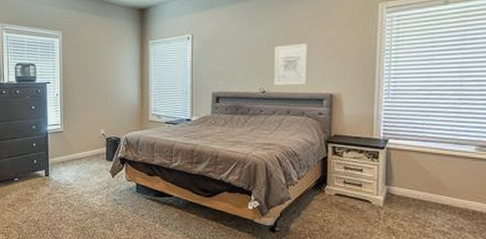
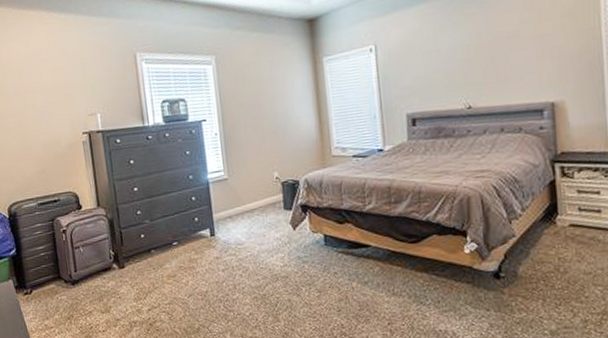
wall art: present [274,43,308,85] -> none [477,43,522,98]

